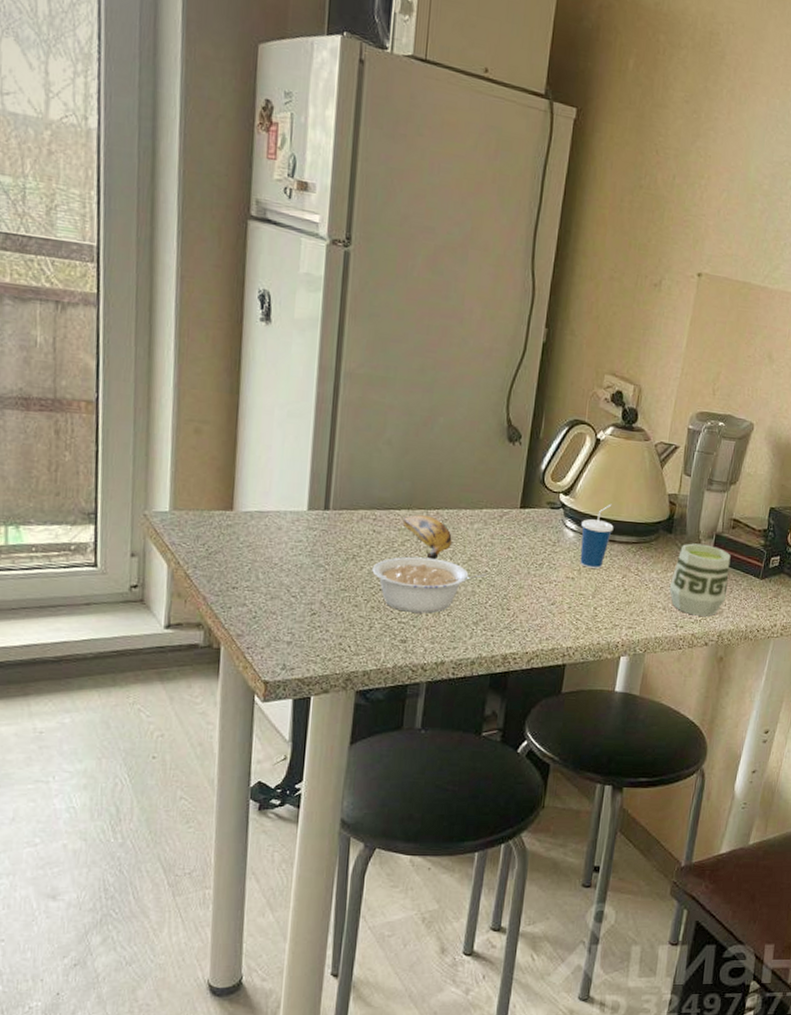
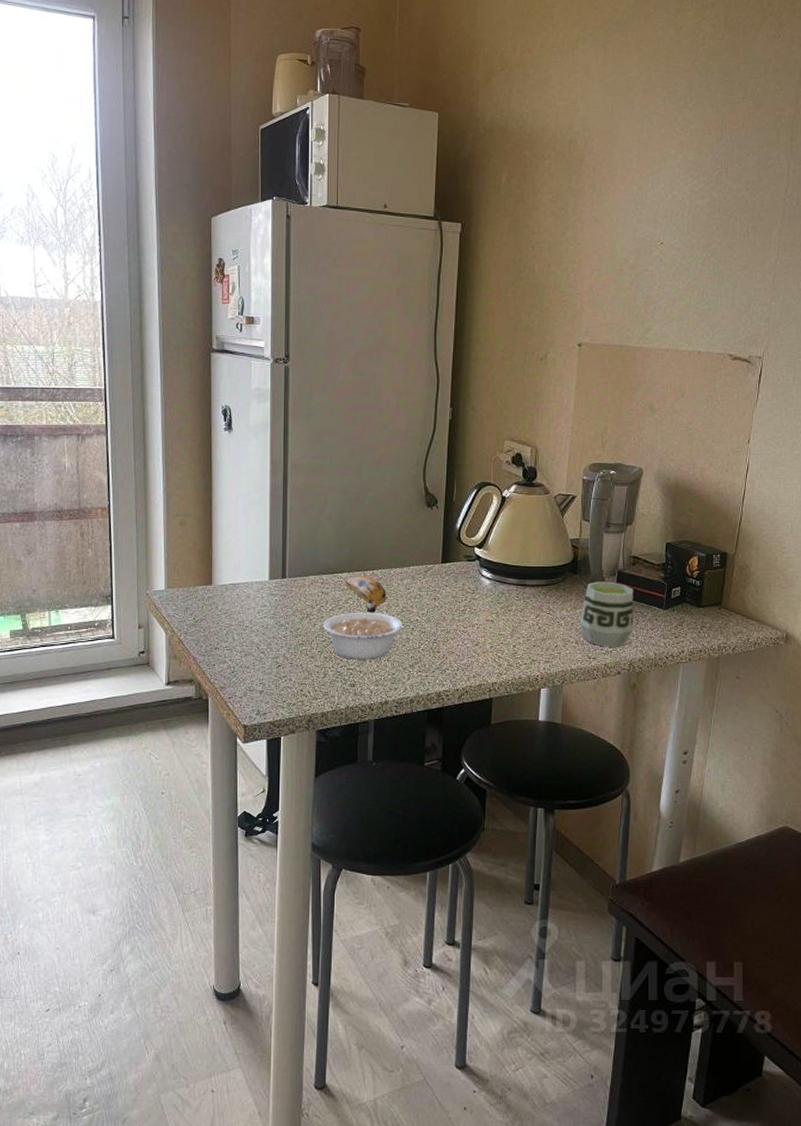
cup: present [580,504,614,569] -> none [496,552,524,611]

